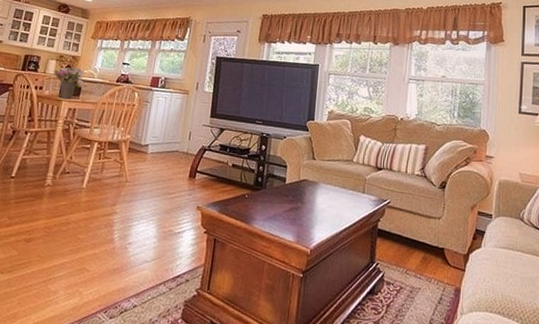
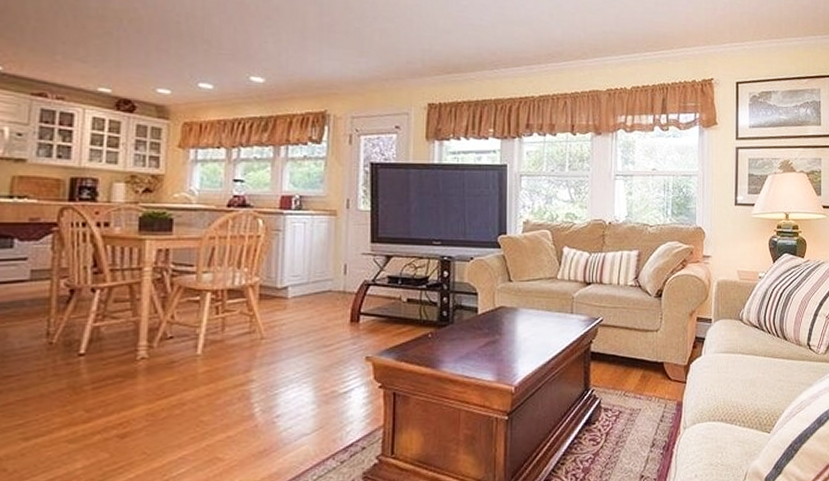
flower bouquet: present [53,66,85,100] -> none [124,189,177,237]

